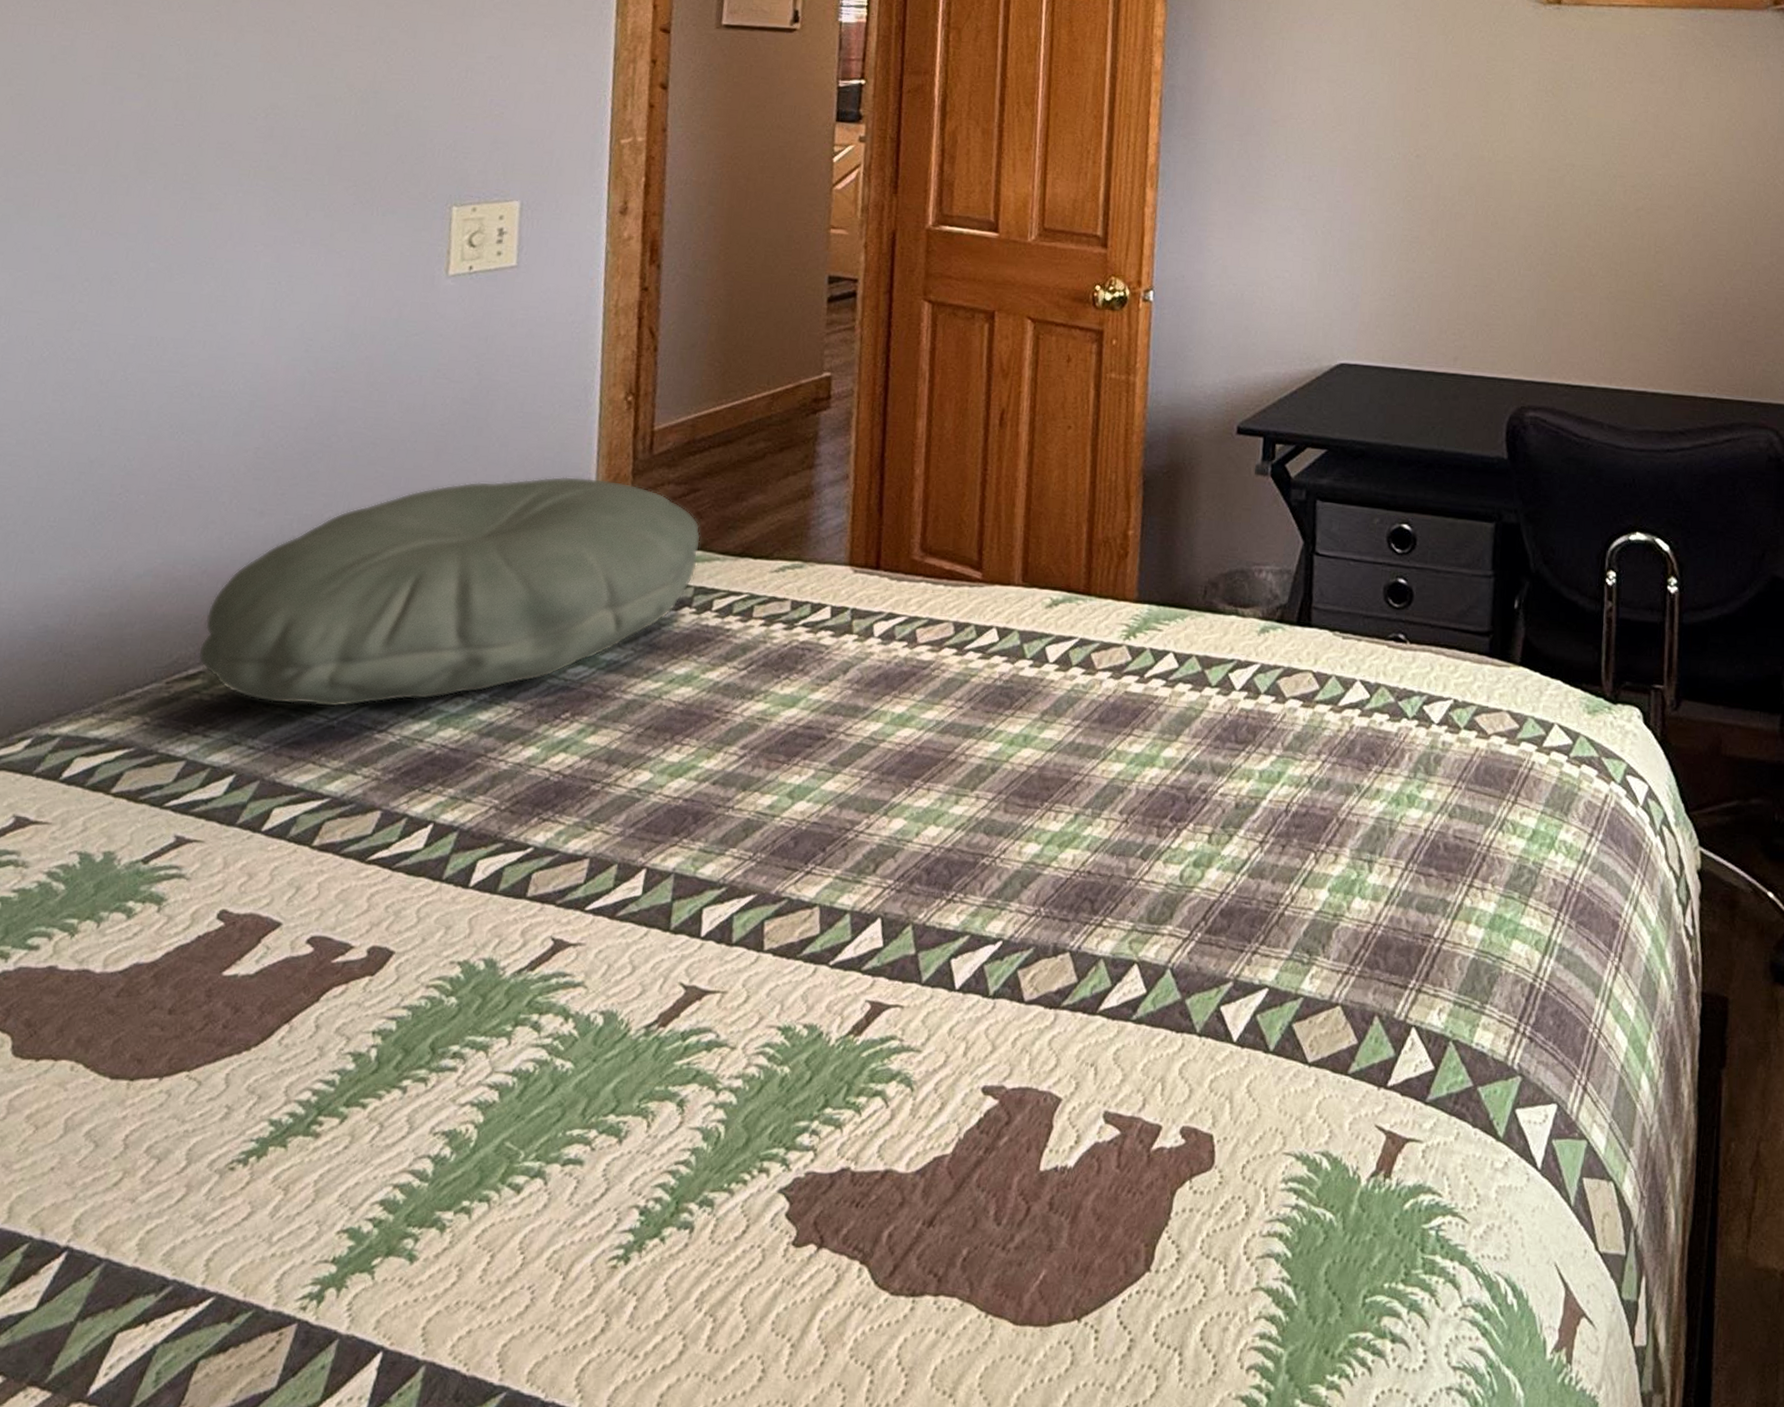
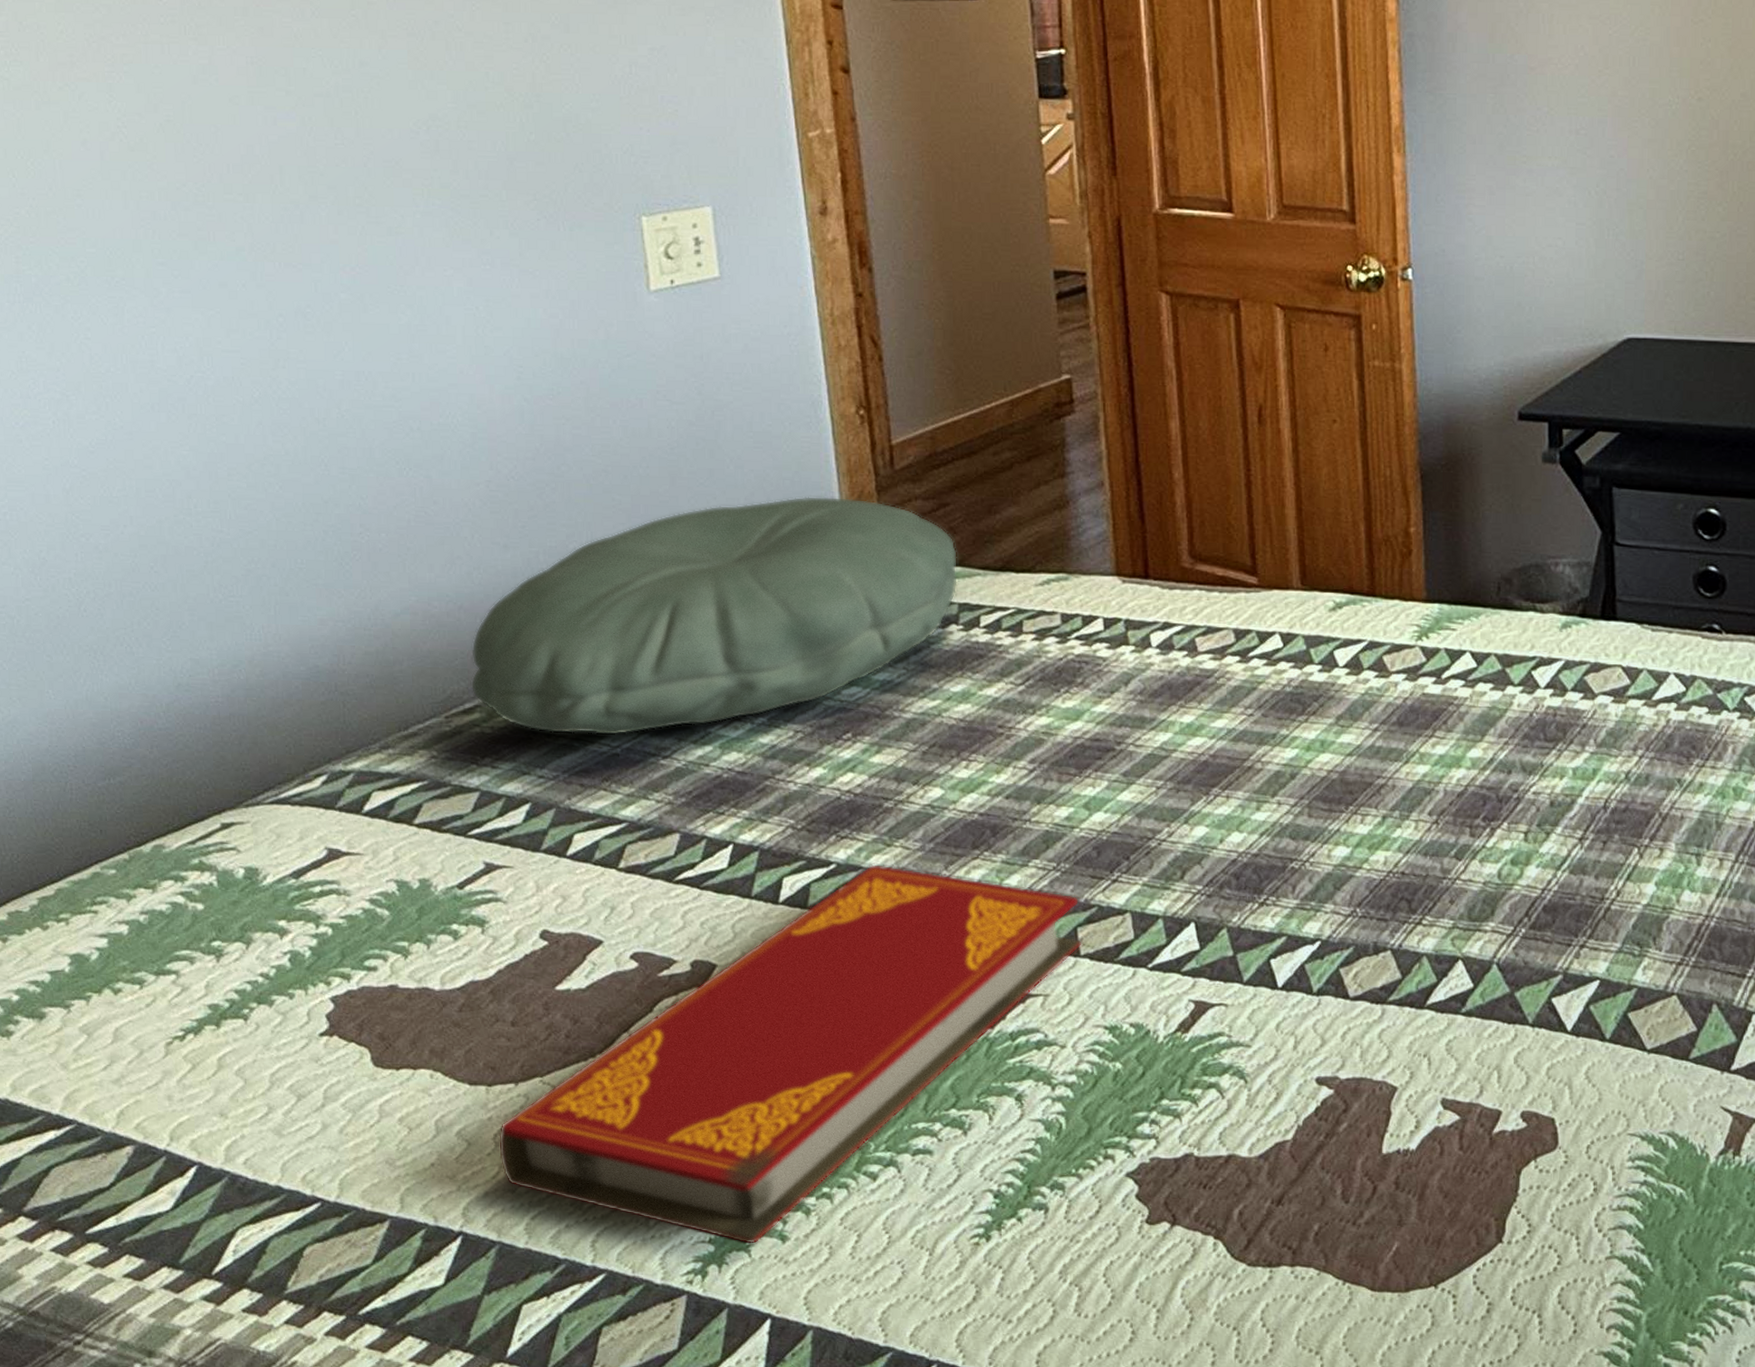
hardback book: none [125,849,770,1266] -> present [498,864,1083,1245]

